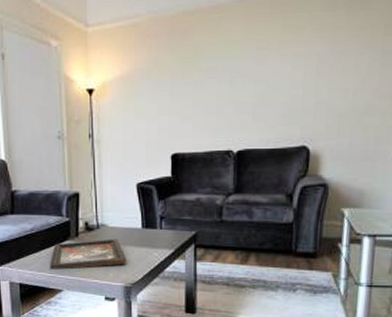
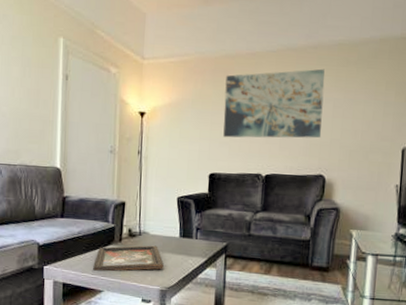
wall art: none [184,16,306,111] -> present [223,68,325,138]

